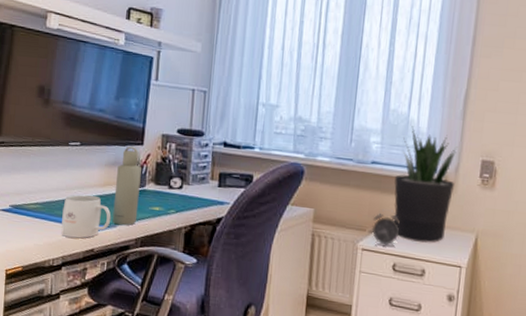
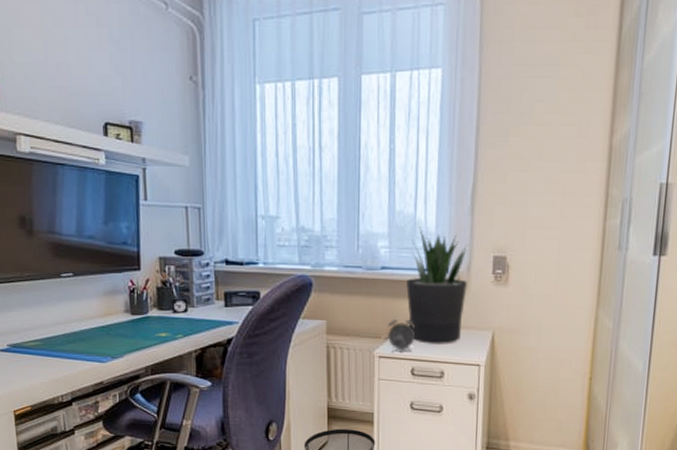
mug: present [61,194,111,239] -> none [64,327,117,372]
bottle: present [112,146,142,226] -> none [116,272,144,355]

